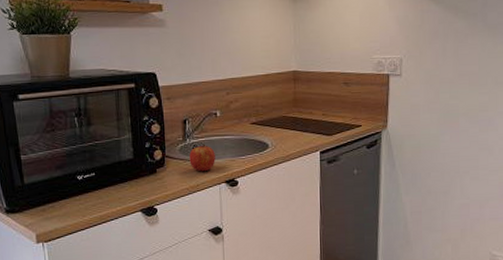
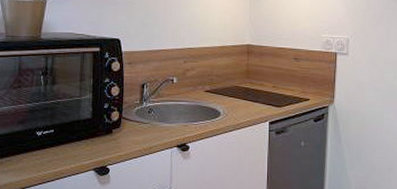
apple: present [189,144,216,172] -> none [144,108,169,135]

